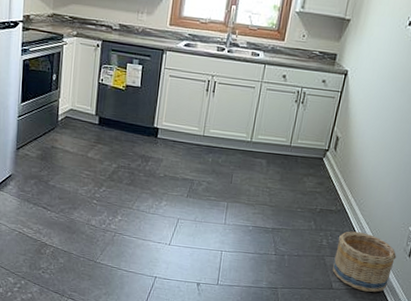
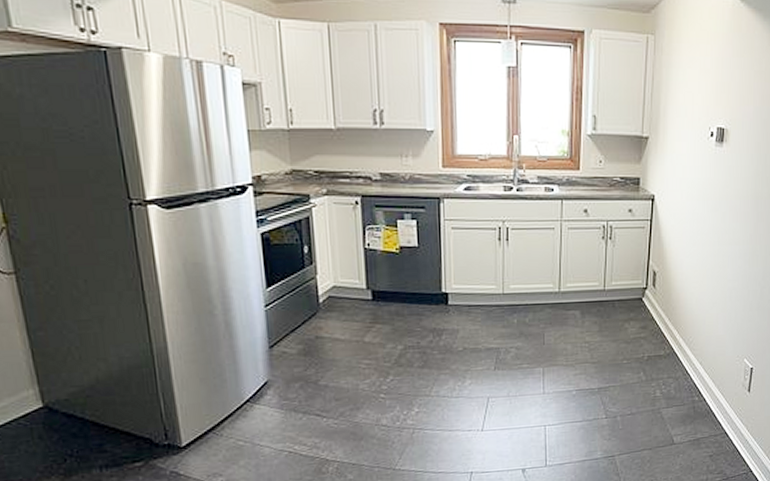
basket: present [332,231,397,292] -> none [671,374,736,440]

